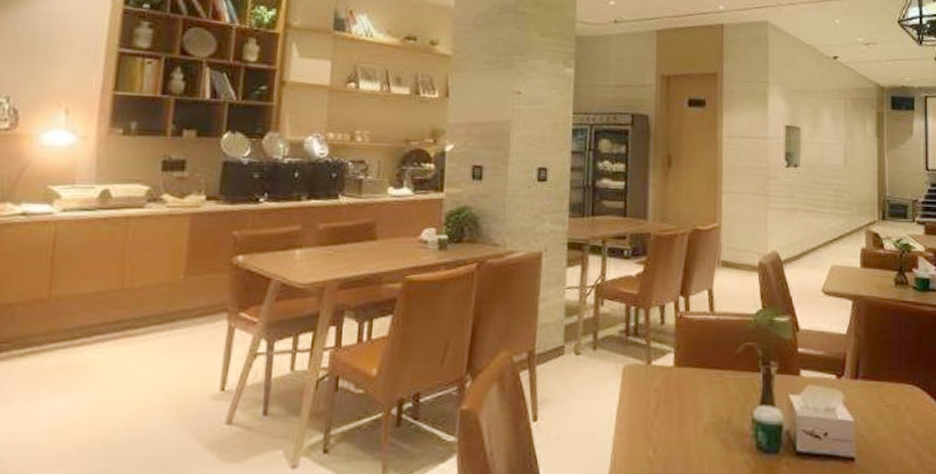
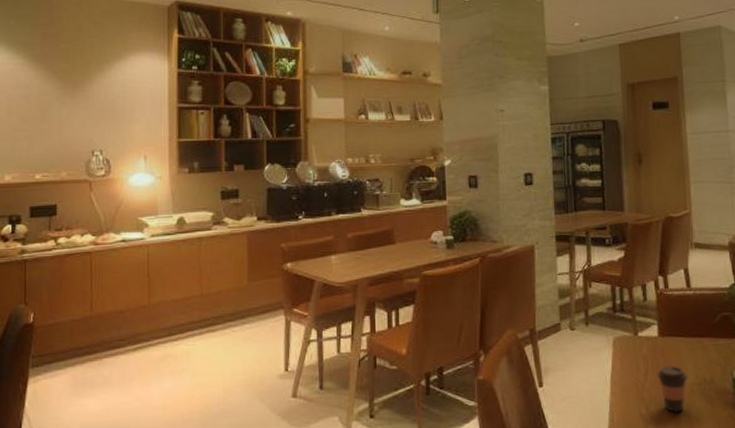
coffee cup: none [669,401,703,456] -> present [657,366,688,412]

